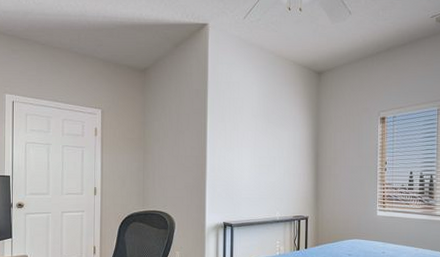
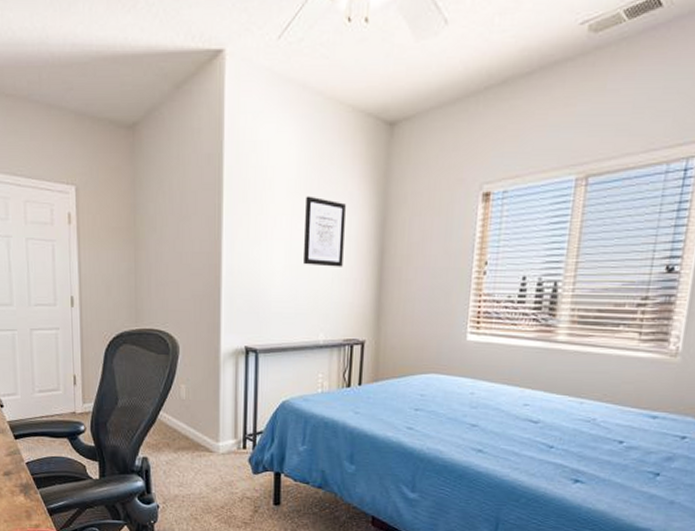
wall art: none [264,118,291,166] -> present [304,196,346,267]

